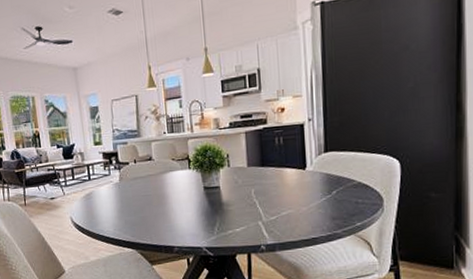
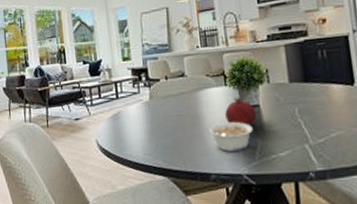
legume: none [172,201,213,228] -> present [208,122,253,152]
fruit: none [188,179,217,205] -> present [225,96,257,126]

